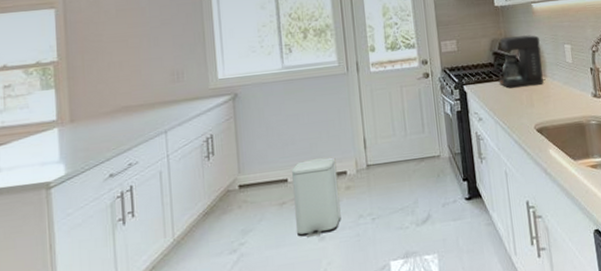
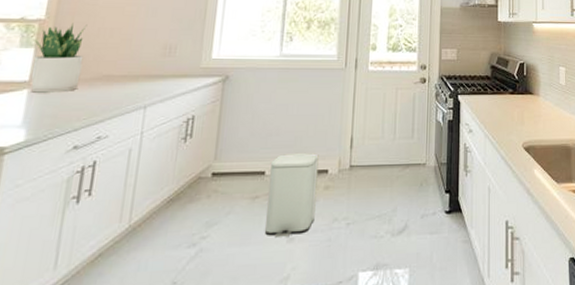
planter: none [52,61,102,130] -> present [30,23,88,93]
coffee maker: present [494,35,544,88] -> none [490,53,537,103]

